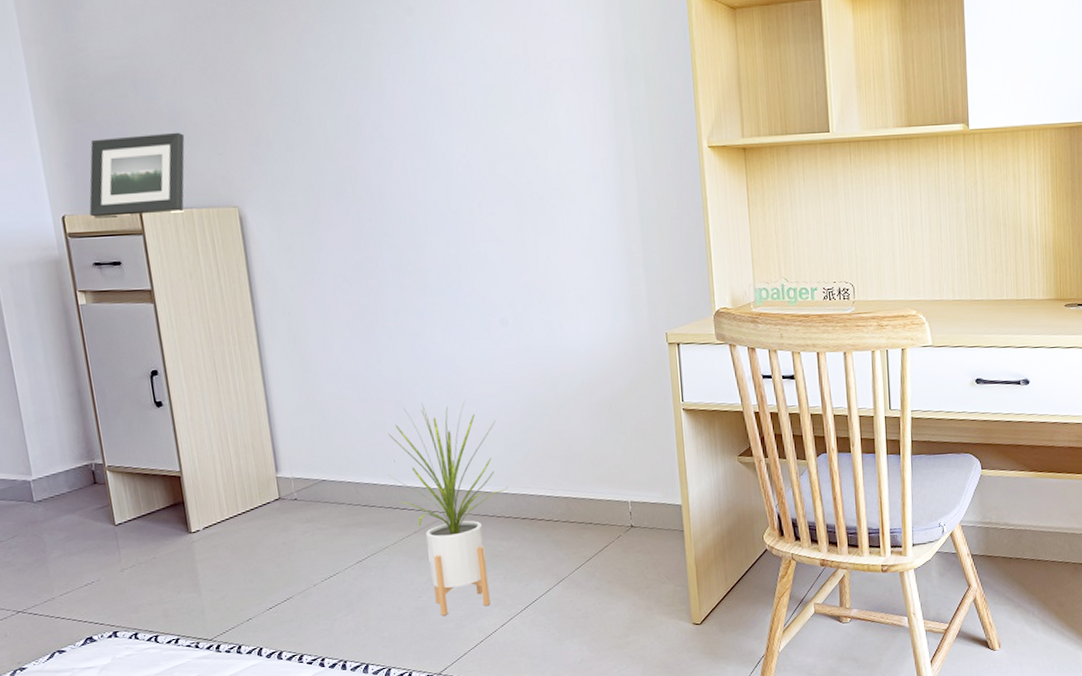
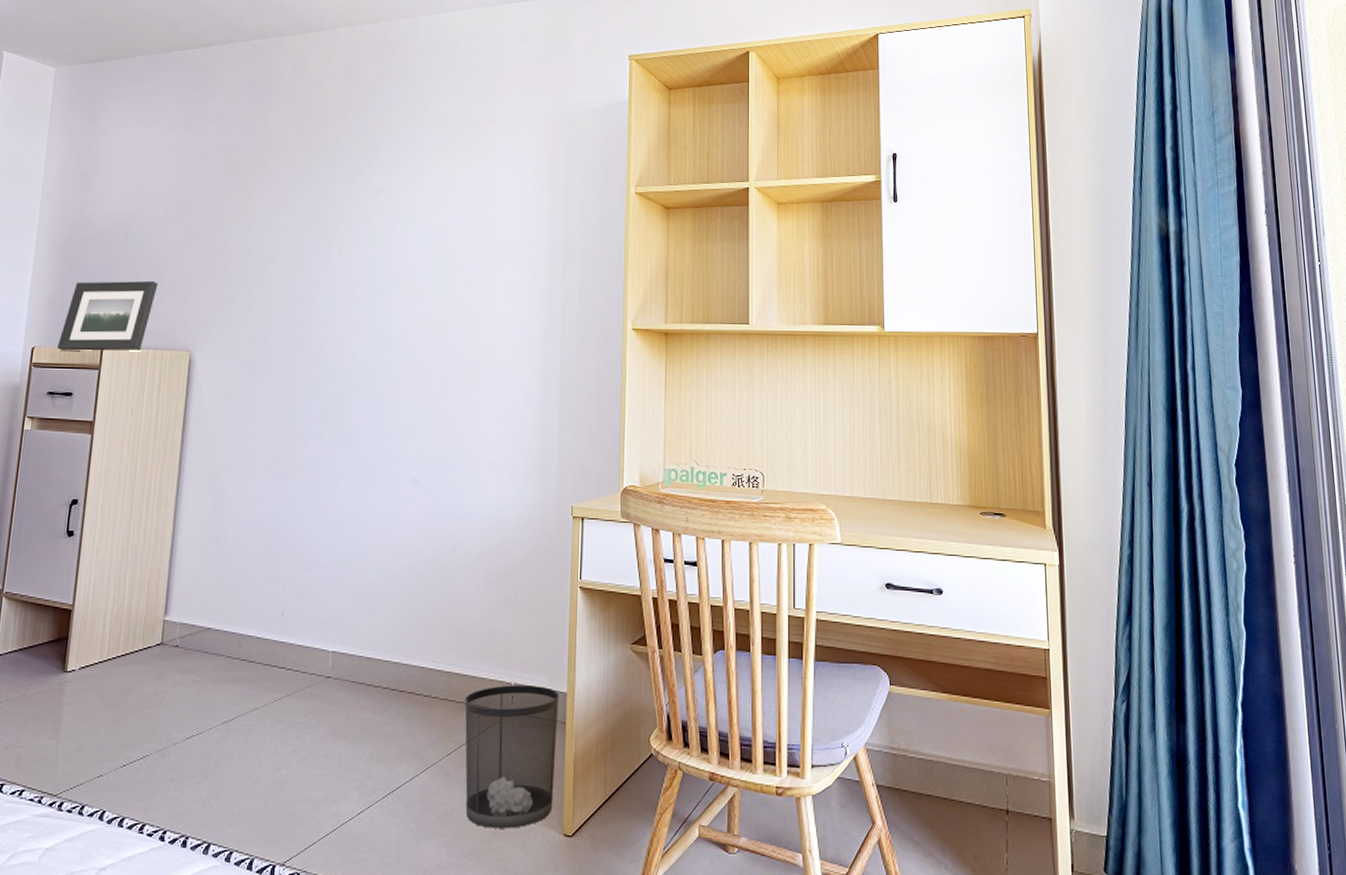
house plant: present [387,401,508,616] -> none [273,556,391,794]
waste bin: none [586,501,680,625] -> present [465,685,560,829]

